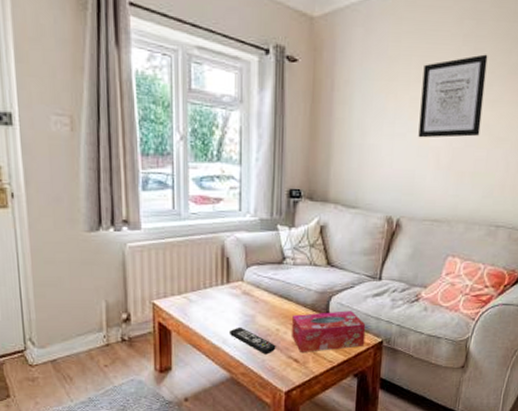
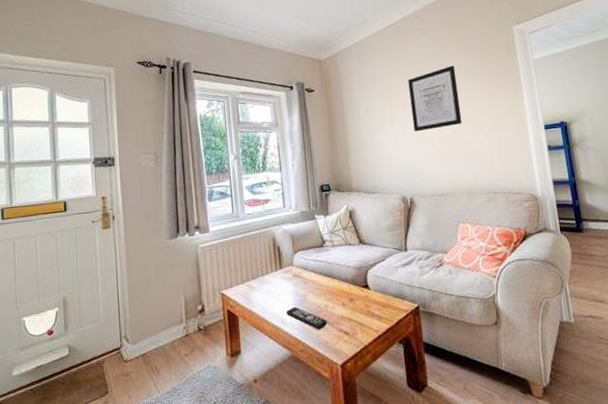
tissue box: present [292,311,366,352] -> none [337,281,404,325]

